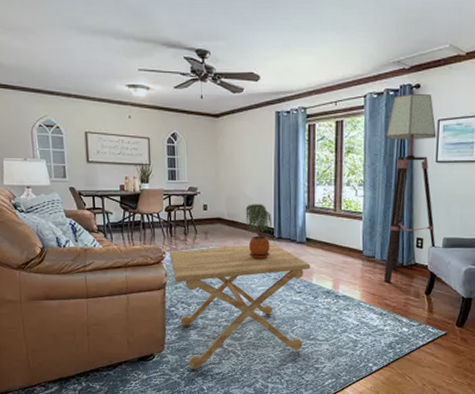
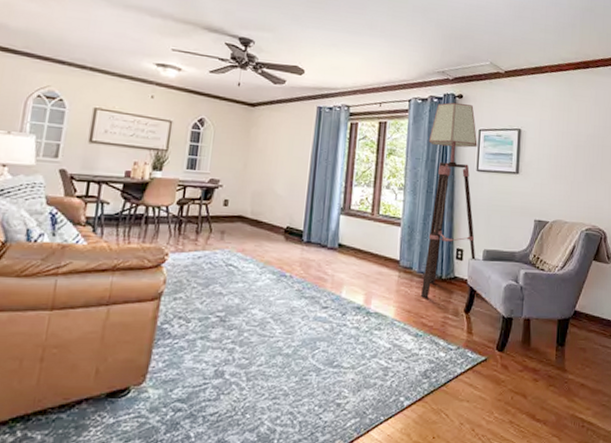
side table: present [169,244,311,369] -> none [172,249,342,408]
potted plant: present [245,204,272,259] -> none [270,202,302,267]

